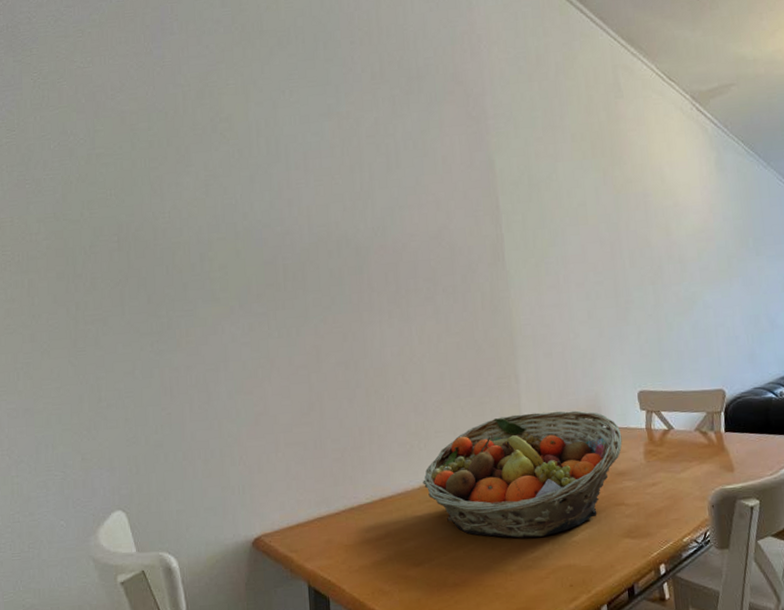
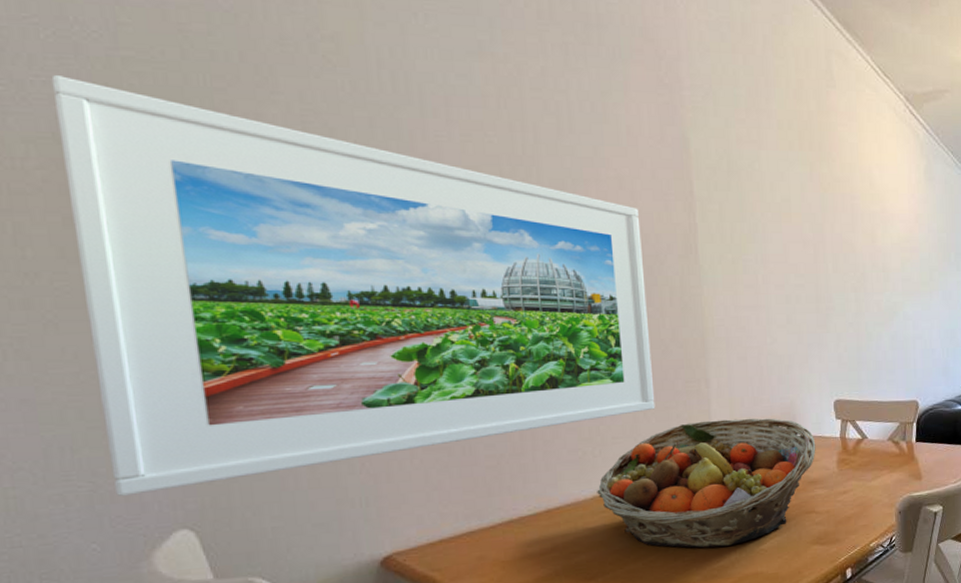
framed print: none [55,172,472,484] -> present [51,75,656,497]

